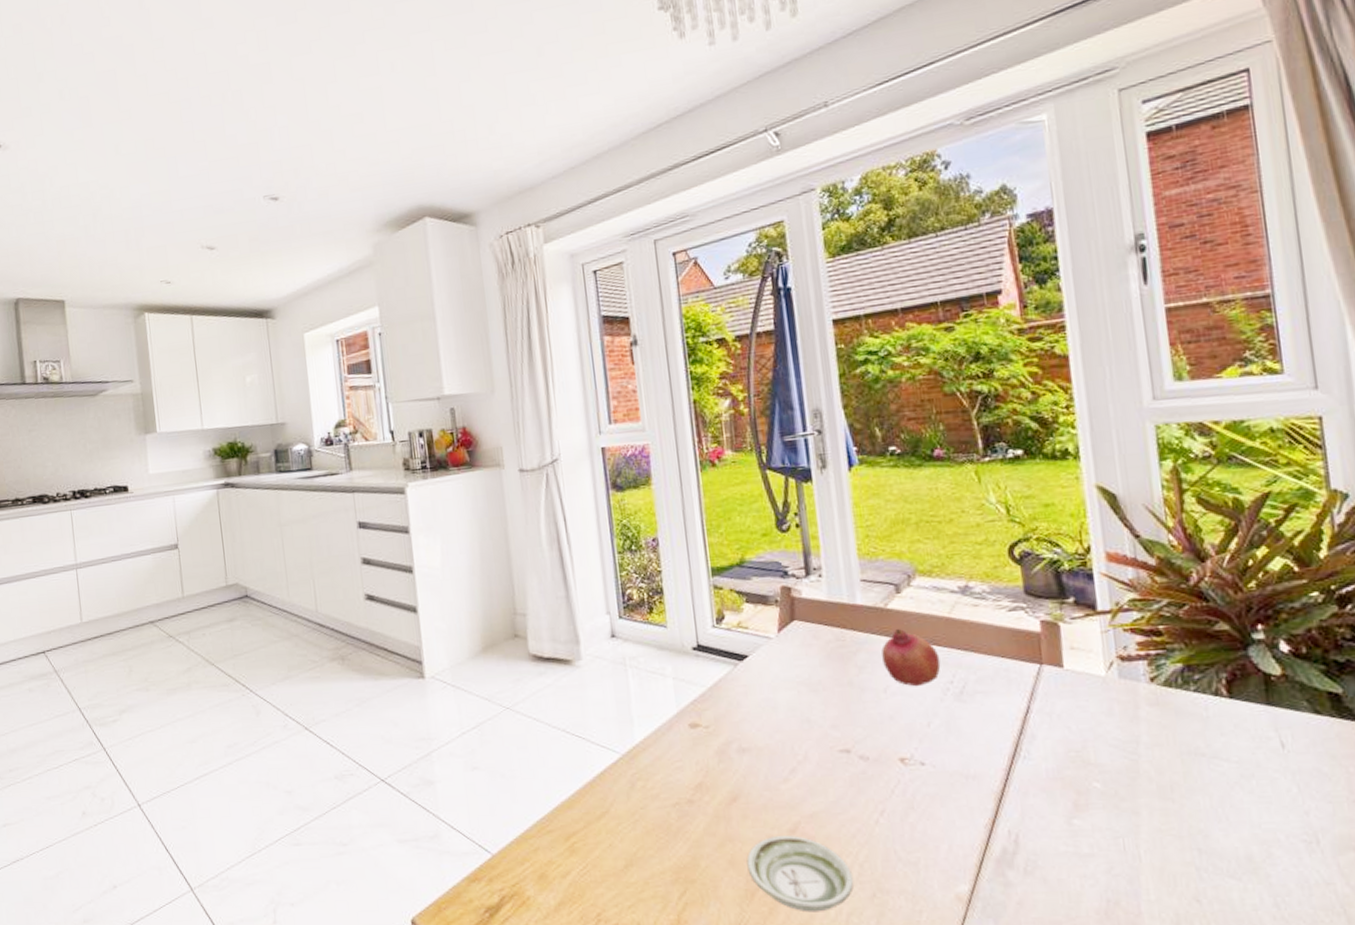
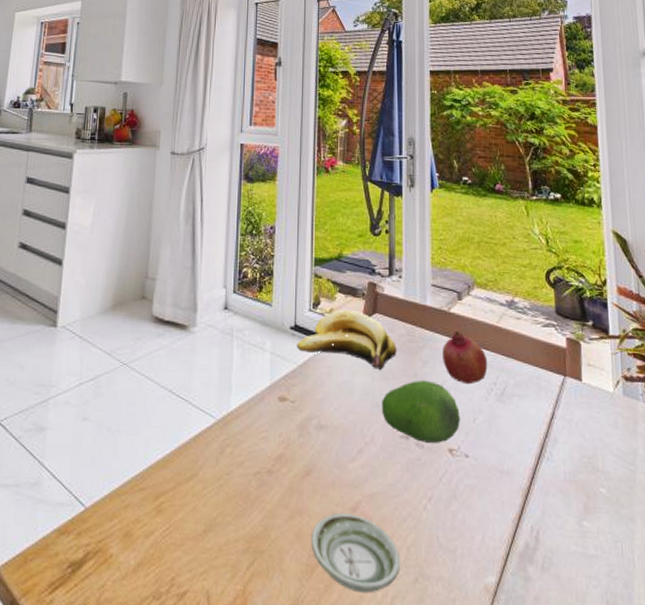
banana: none [702,620,826,683] -> present [297,309,397,371]
fruit: none [811,687,911,755] -> present [381,380,460,443]

